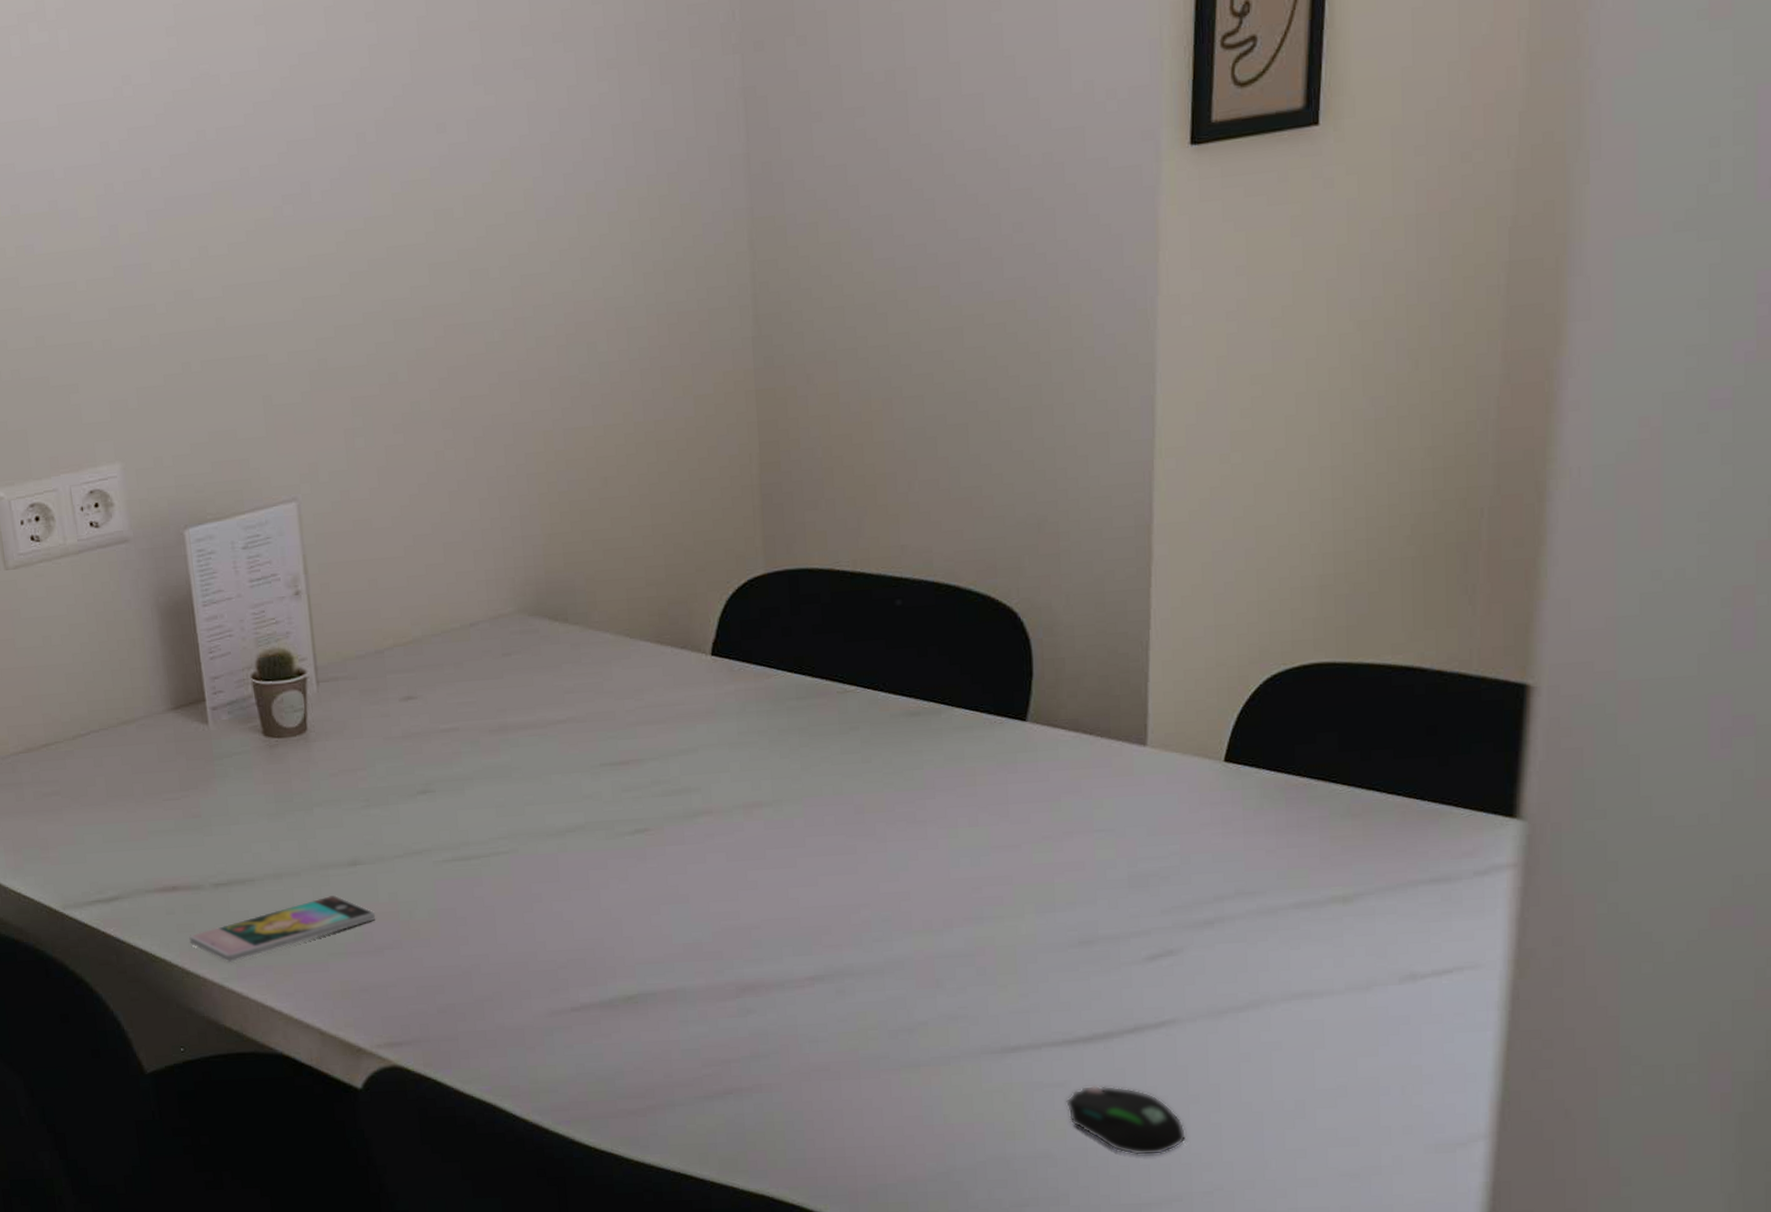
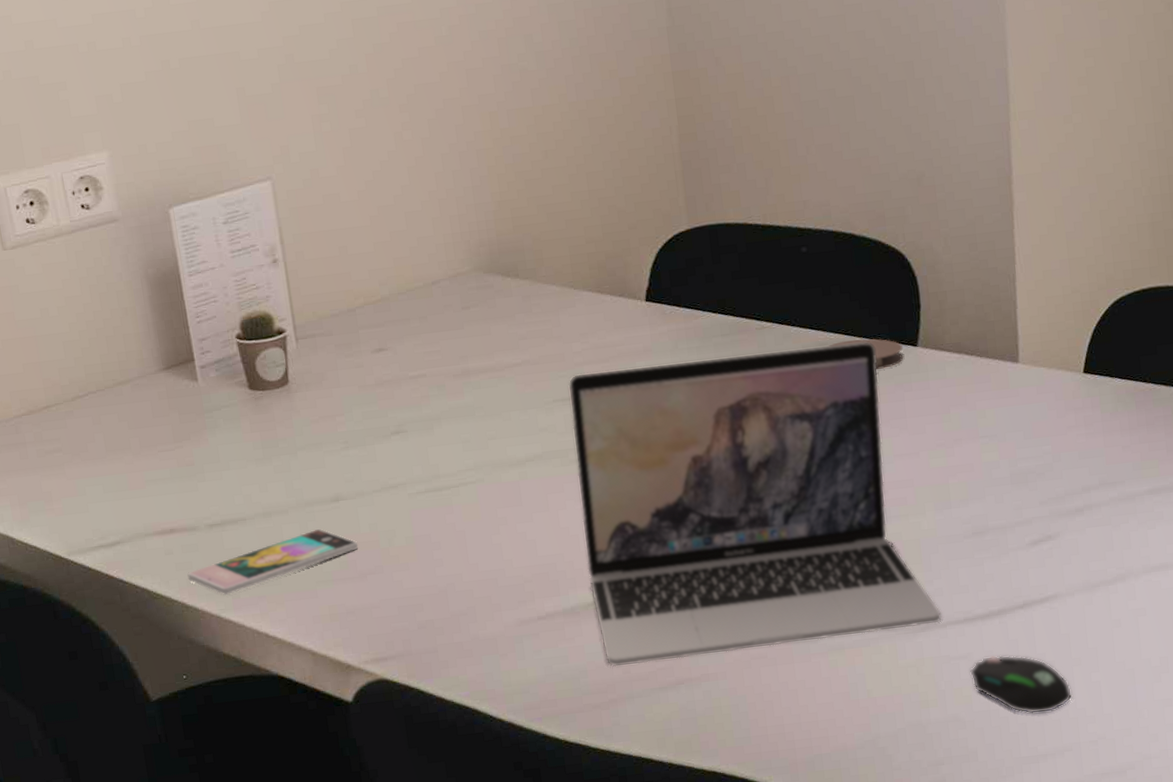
laptop: none [618,713,1036,1069] -> present [568,342,942,667]
coaster: none [919,709,1009,748] -> present [827,338,904,371]

